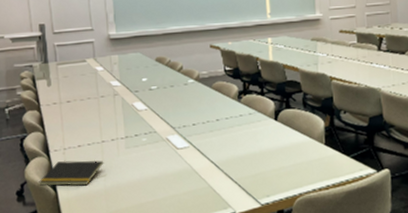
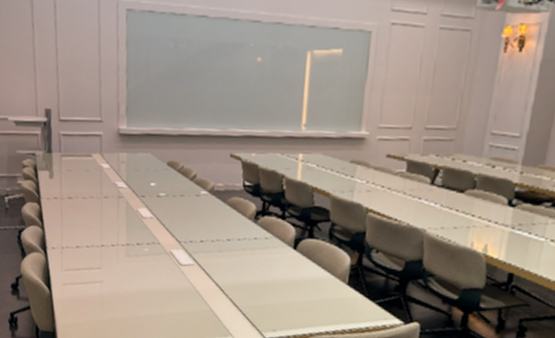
notepad: present [39,160,104,186] -> none [34,259,102,289]

